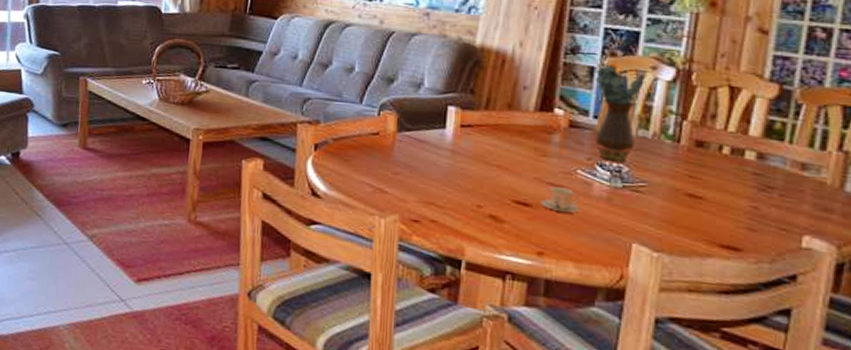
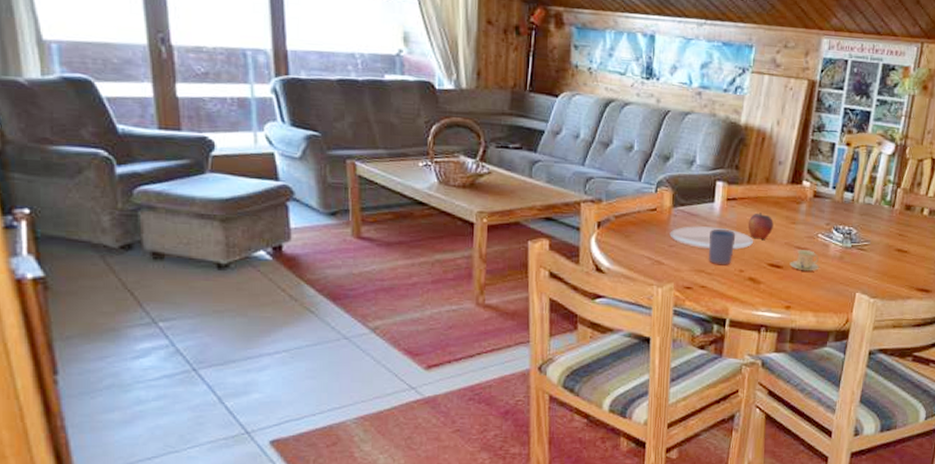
plate: none [394,153,495,183] -> present [670,226,754,250]
mug: none [438,157,472,199] -> present [707,228,736,266]
fruit: none [486,142,518,172] -> present [747,213,773,239]
vase: present [593,60,644,161] -> none [833,137,872,225]

